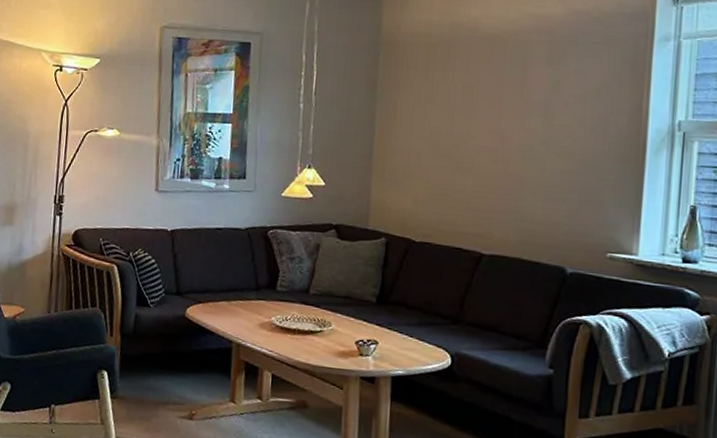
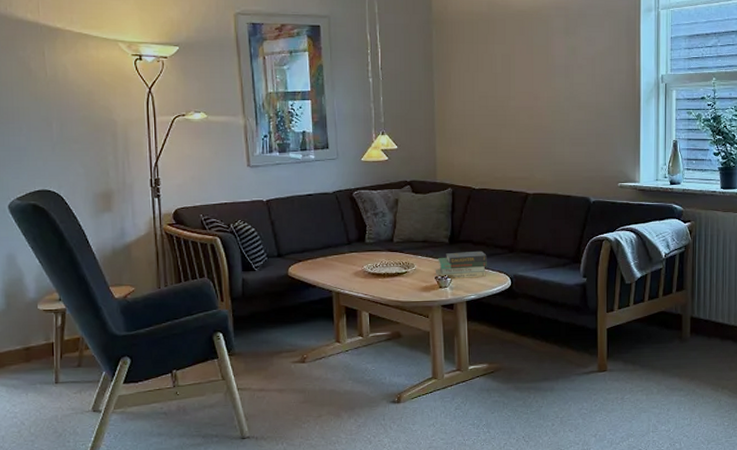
books: none [355,315,424,351] -> present [435,250,488,280]

